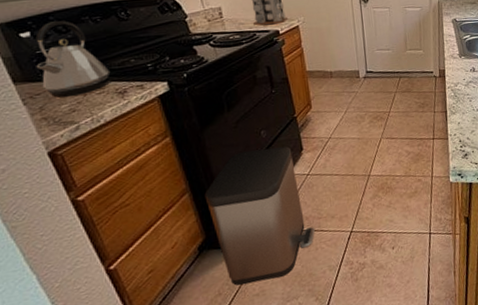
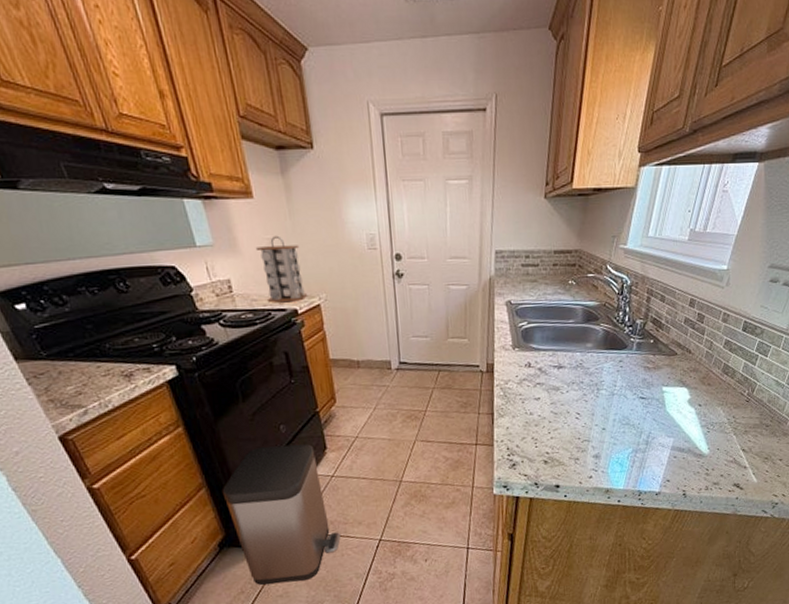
kettle: present [35,21,111,99] -> none [31,291,116,380]

